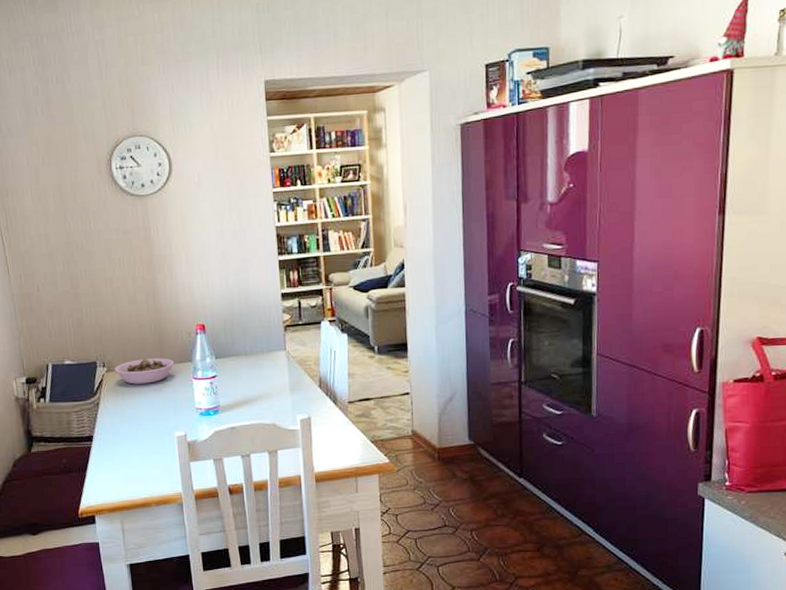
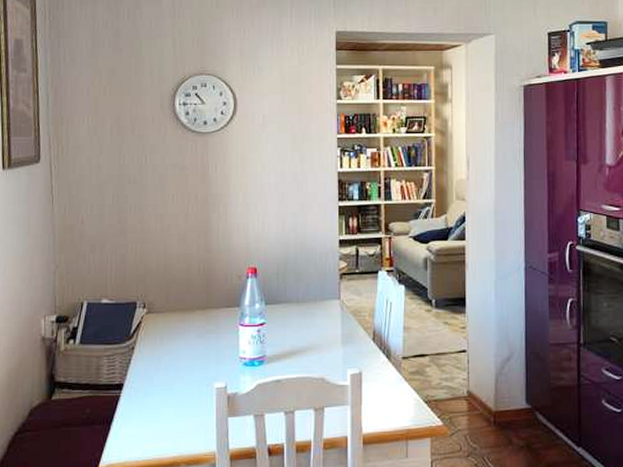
bowl: present [114,358,175,385] -> none [155,301,221,329]

